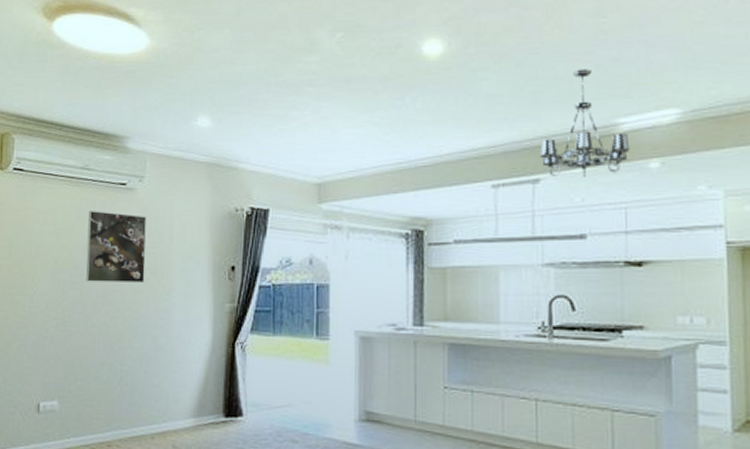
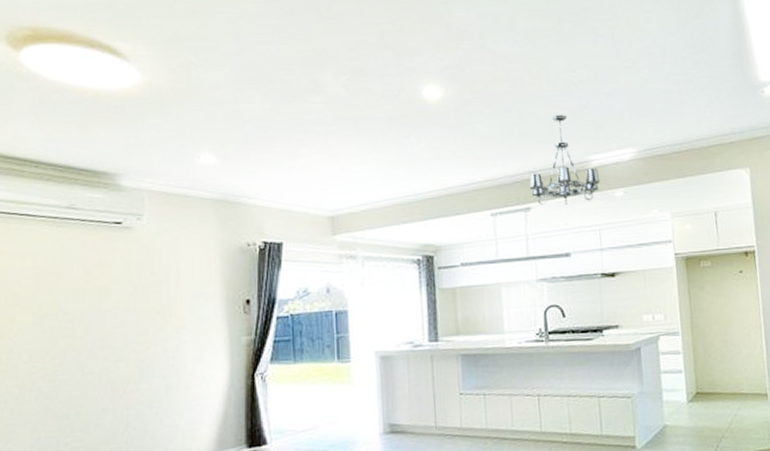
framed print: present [86,211,146,282] -> none [78,252,149,327]

